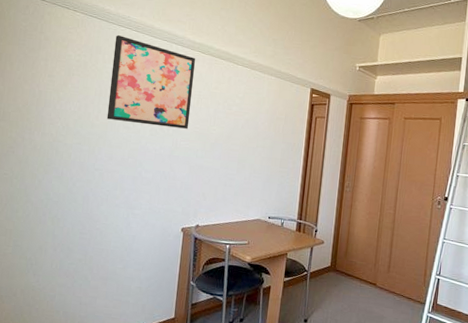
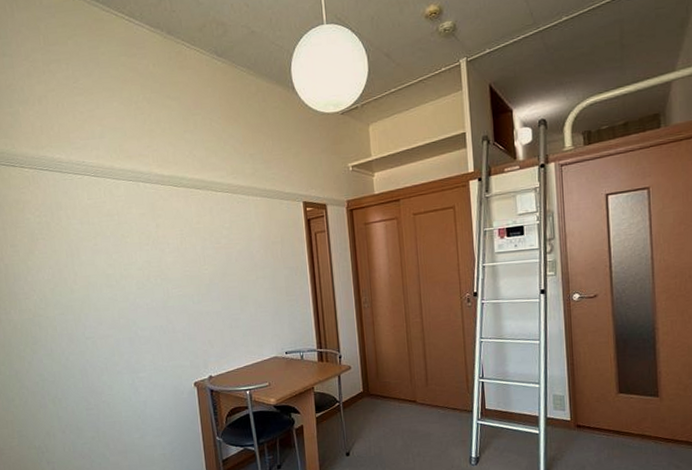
wall art: present [106,34,195,129] -> none [74,184,178,281]

